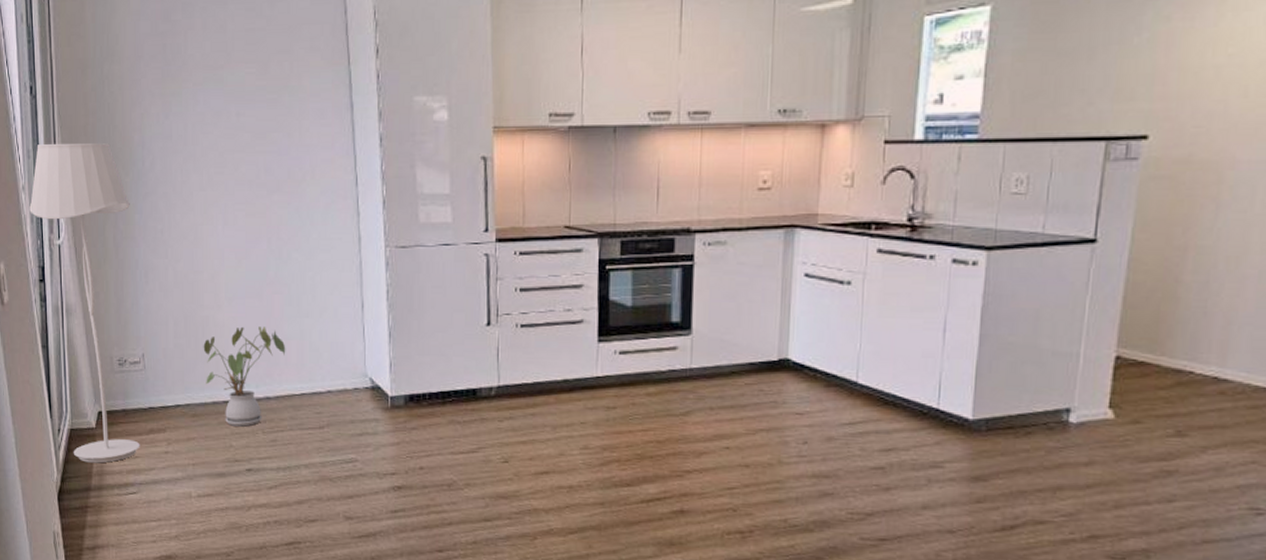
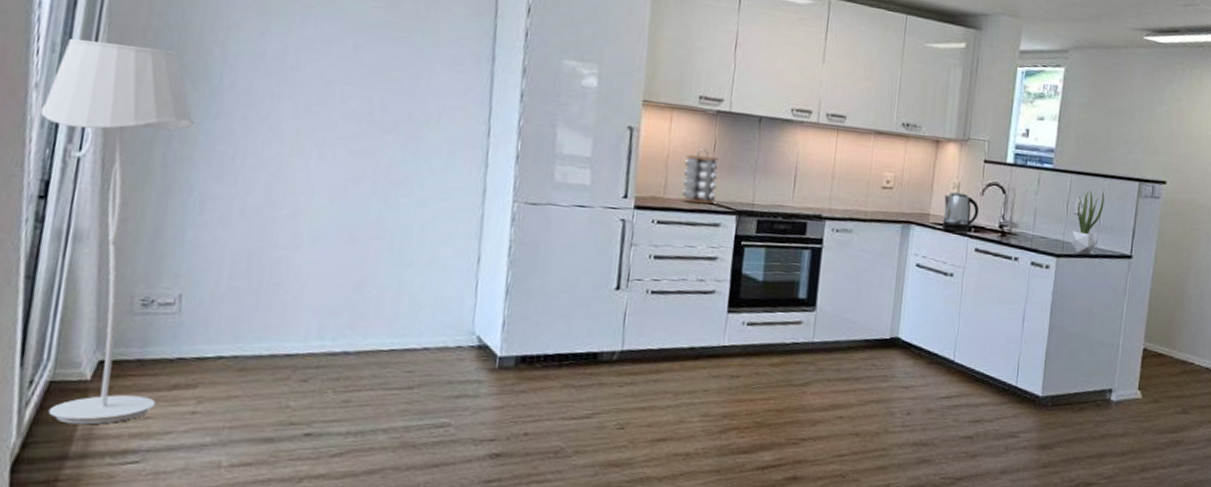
house plant: present [203,326,286,427] -> none [264,271,378,385]
spice rack: none [541,169,576,229] -> present [682,148,719,204]
kettle: none [835,184,881,232] -> present [942,192,980,233]
potted plant: none [1006,160,1055,244] -> present [1070,190,1105,255]

